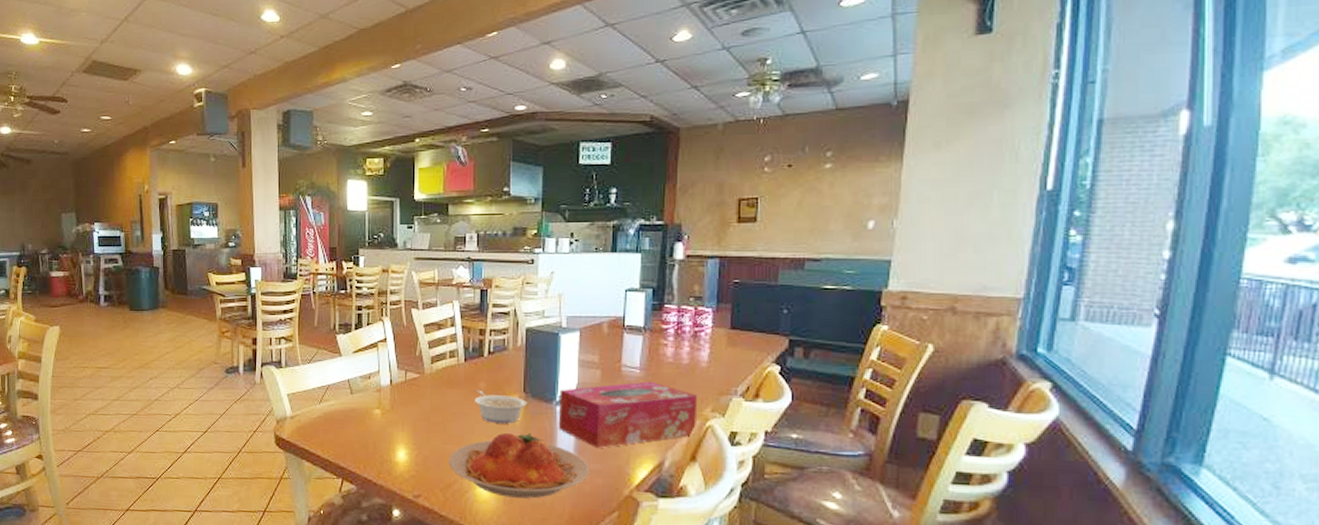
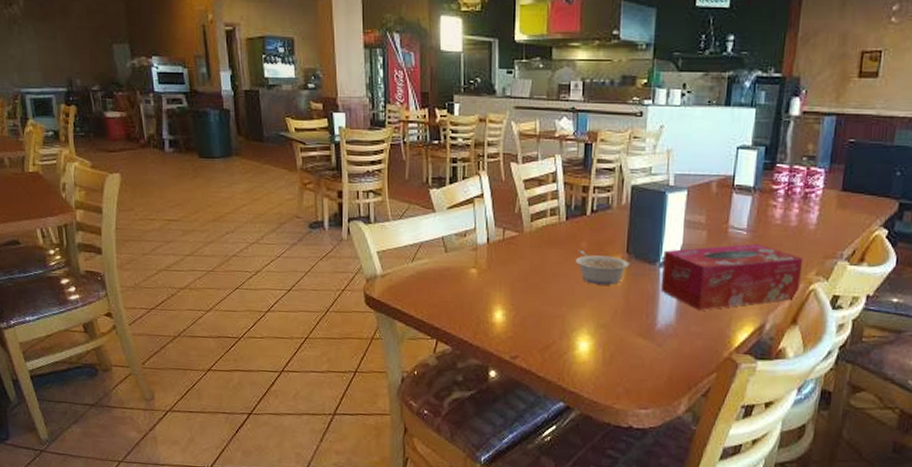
plate: present [449,432,590,499] -> none [548,294,691,360]

